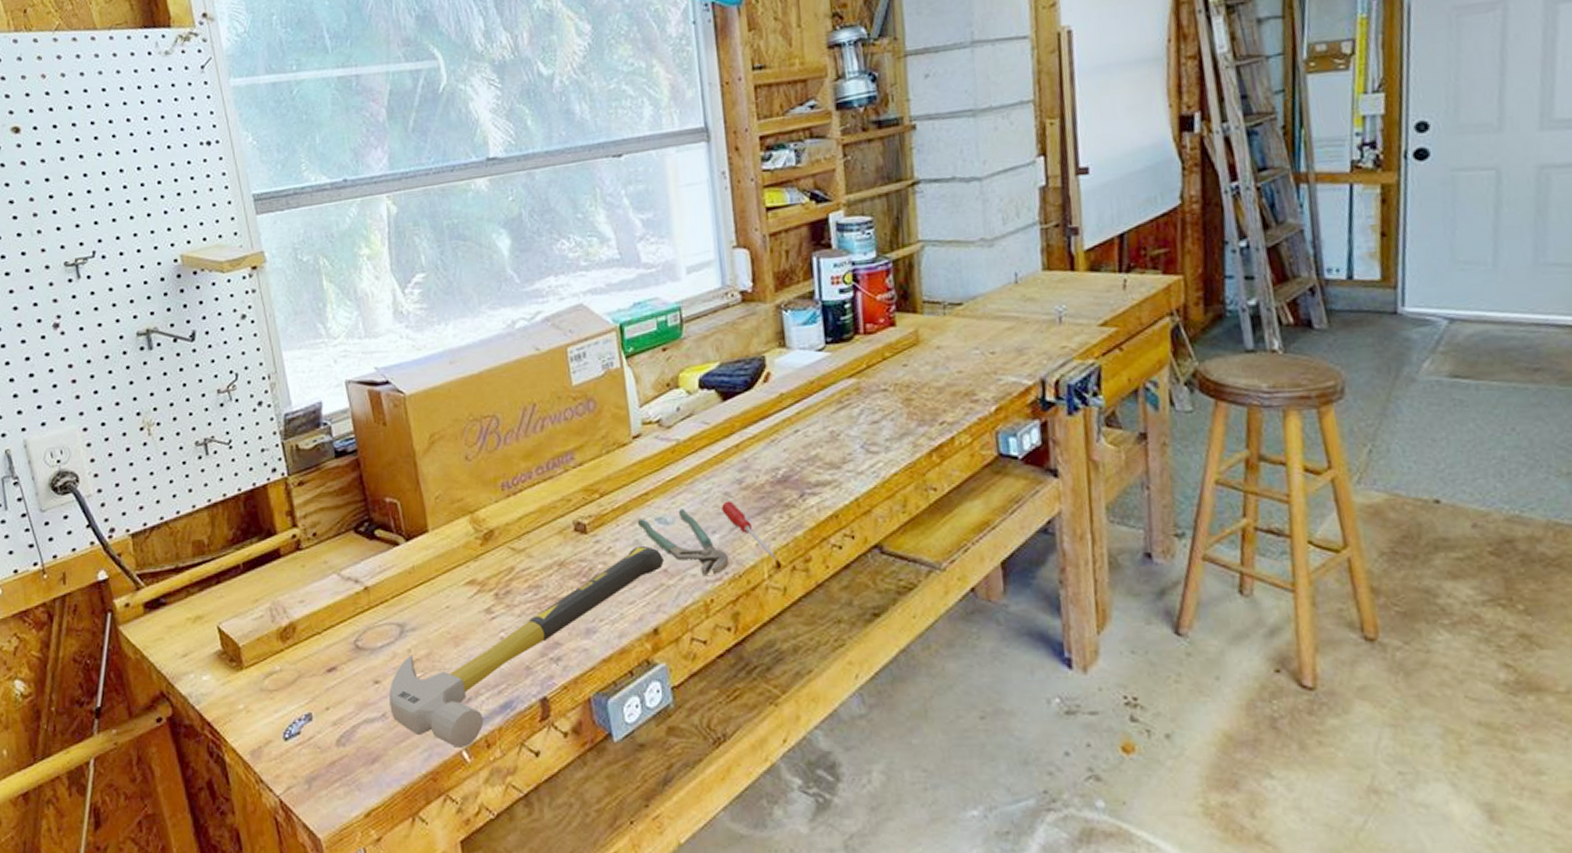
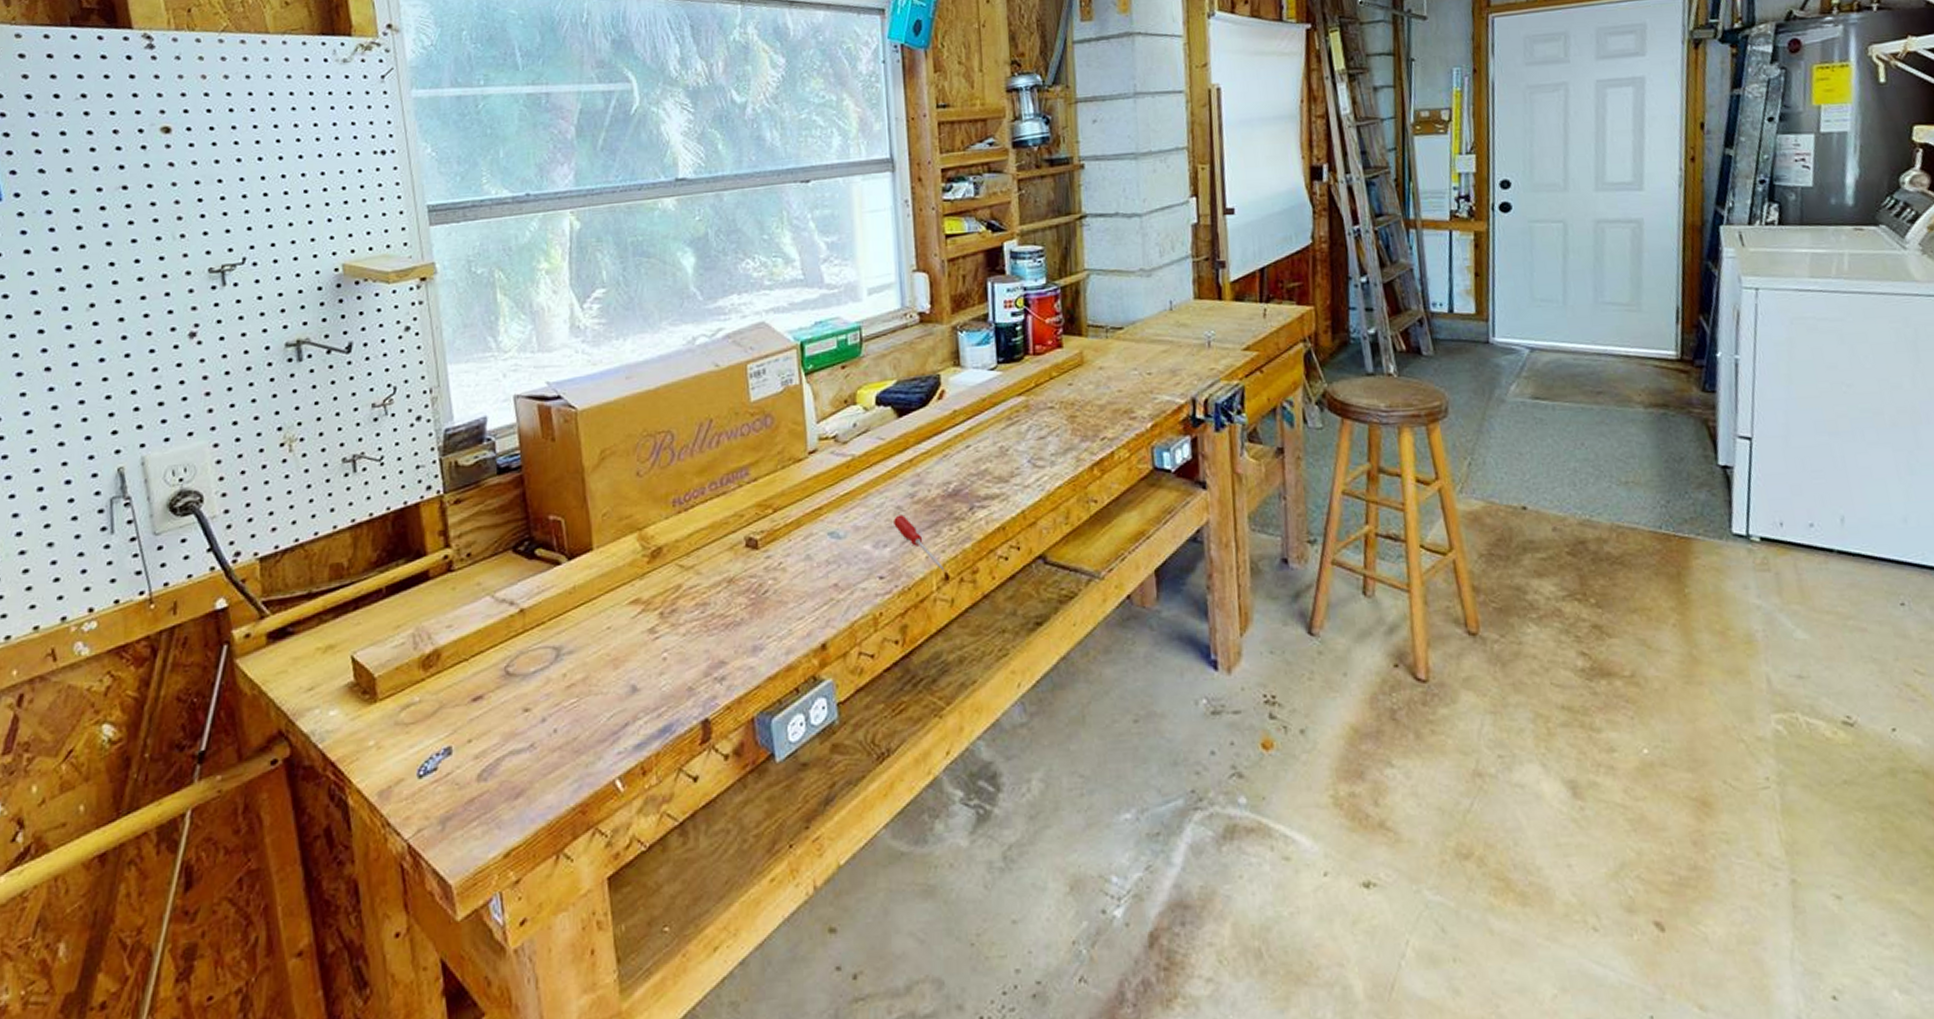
claw hammer: present [389,545,664,748] -> none [539,560,835,777]
pliers: present [637,508,729,577] -> none [809,523,899,590]

